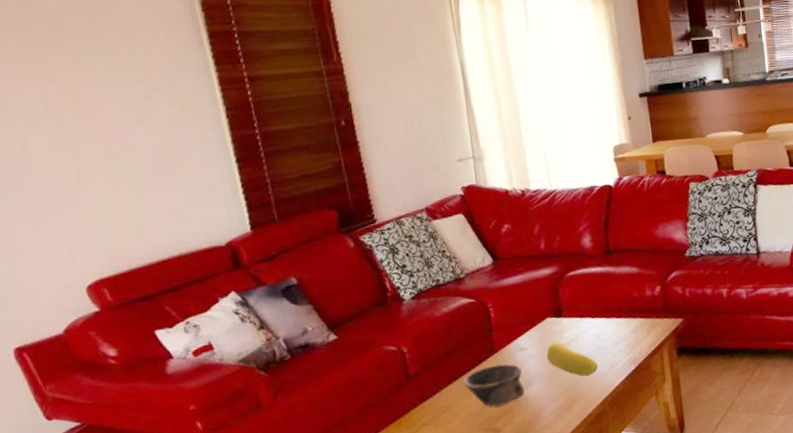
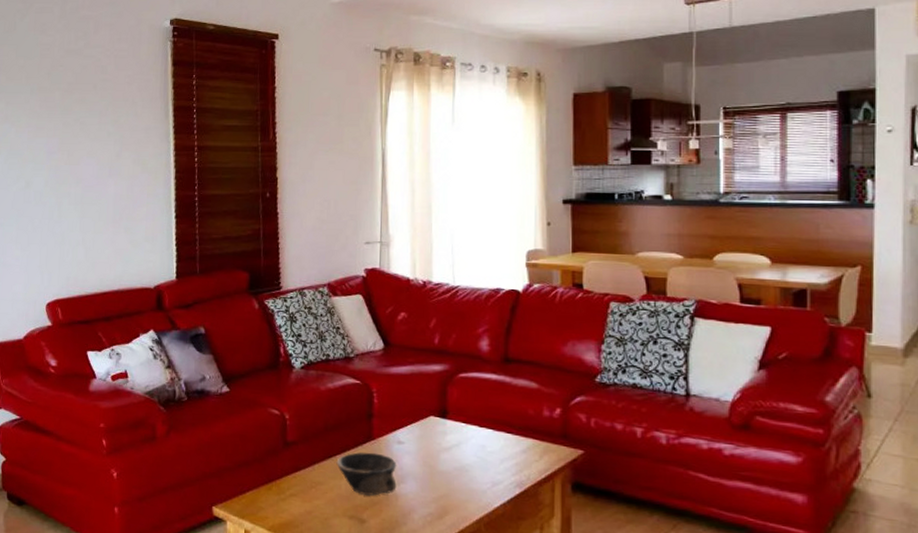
fruit: present [546,342,599,376] -> none [424,443,479,488]

